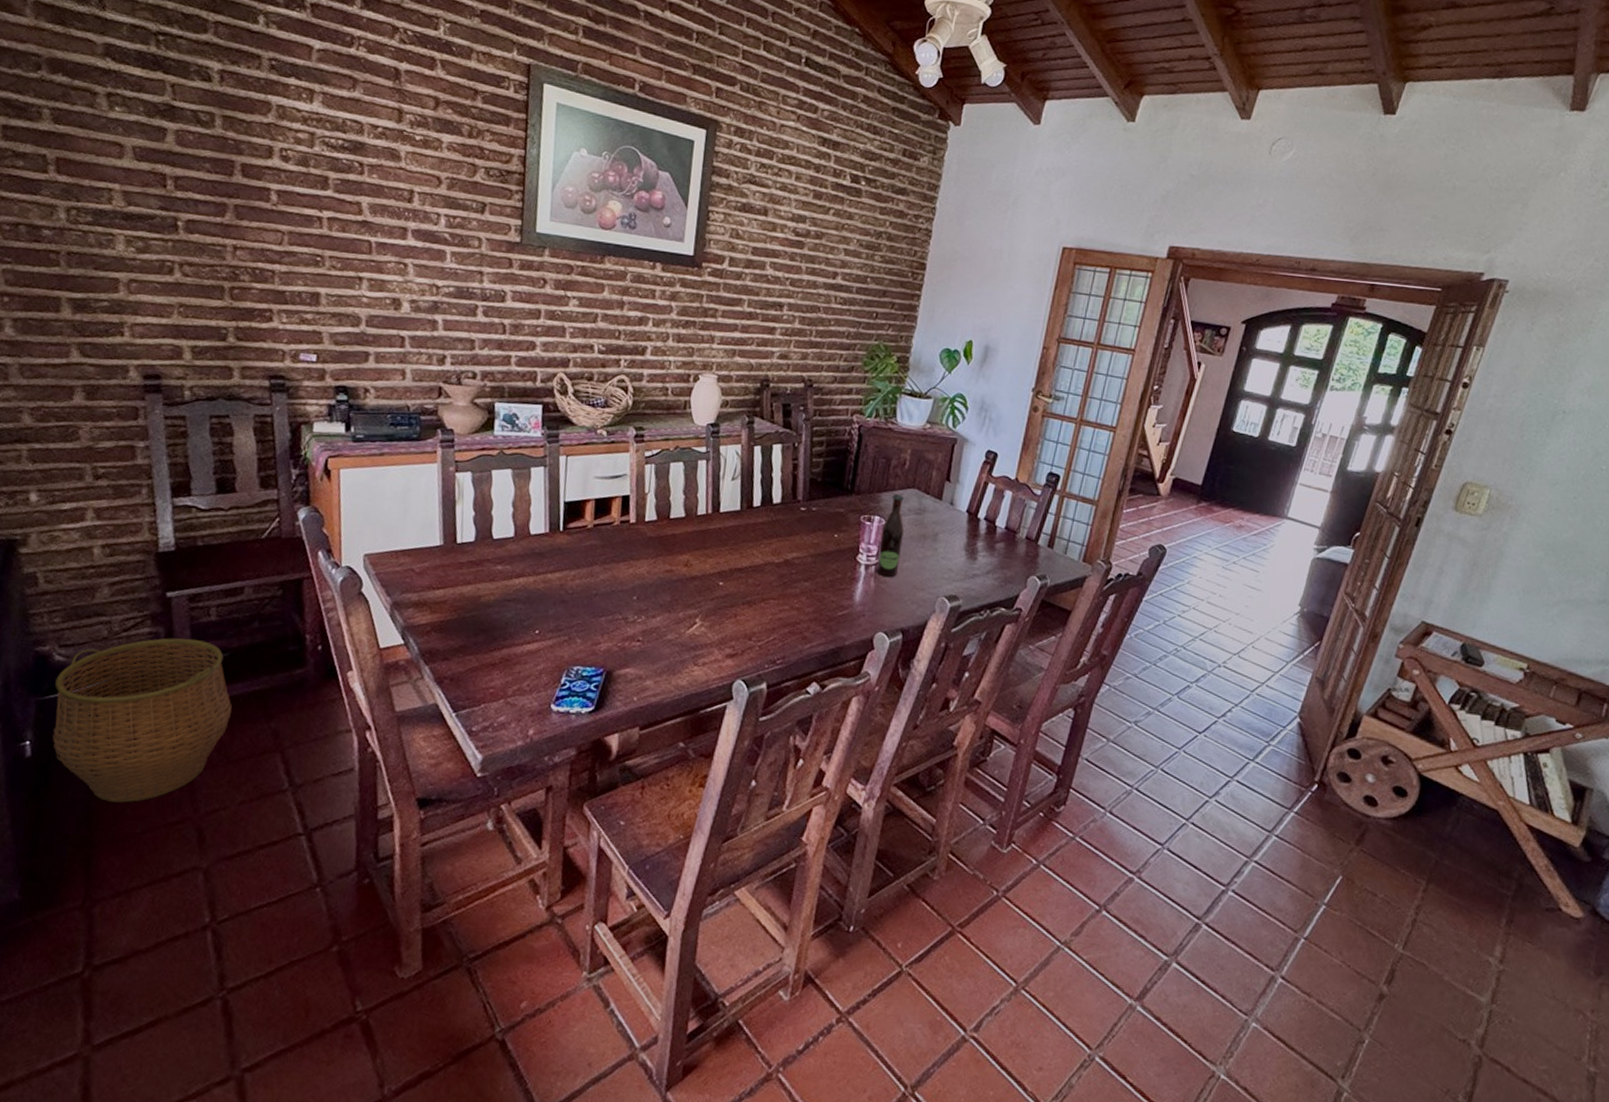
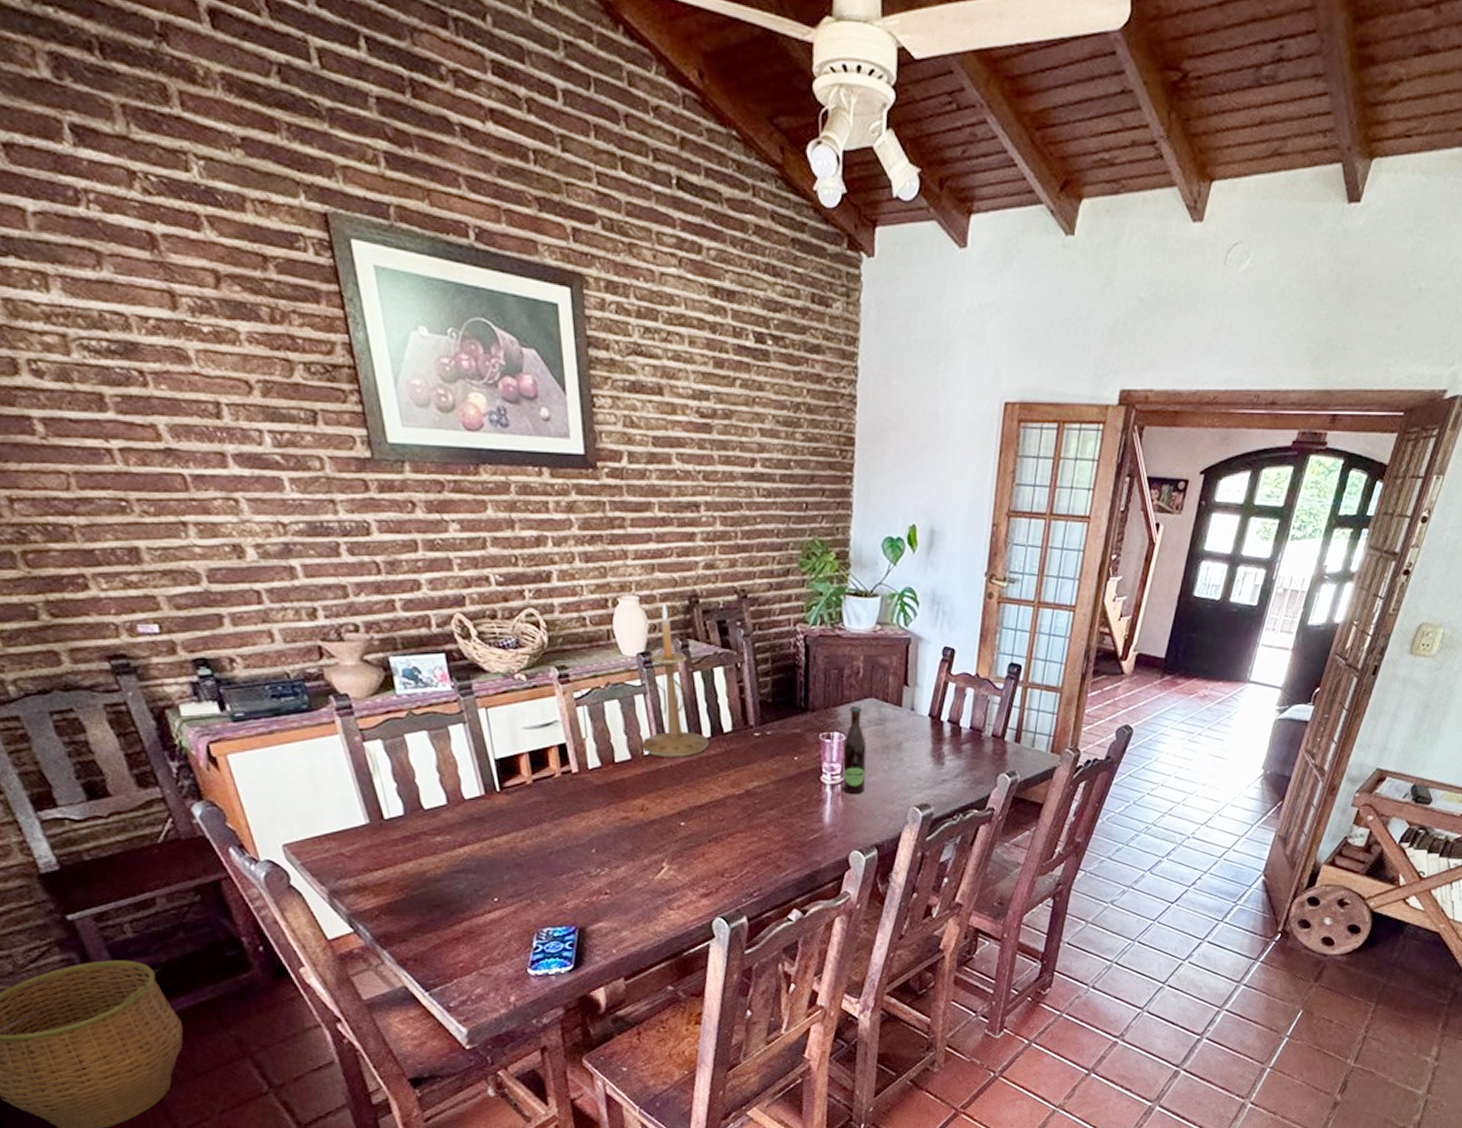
candlestick: none [696,383,759,522] -> present [641,603,710,758]

